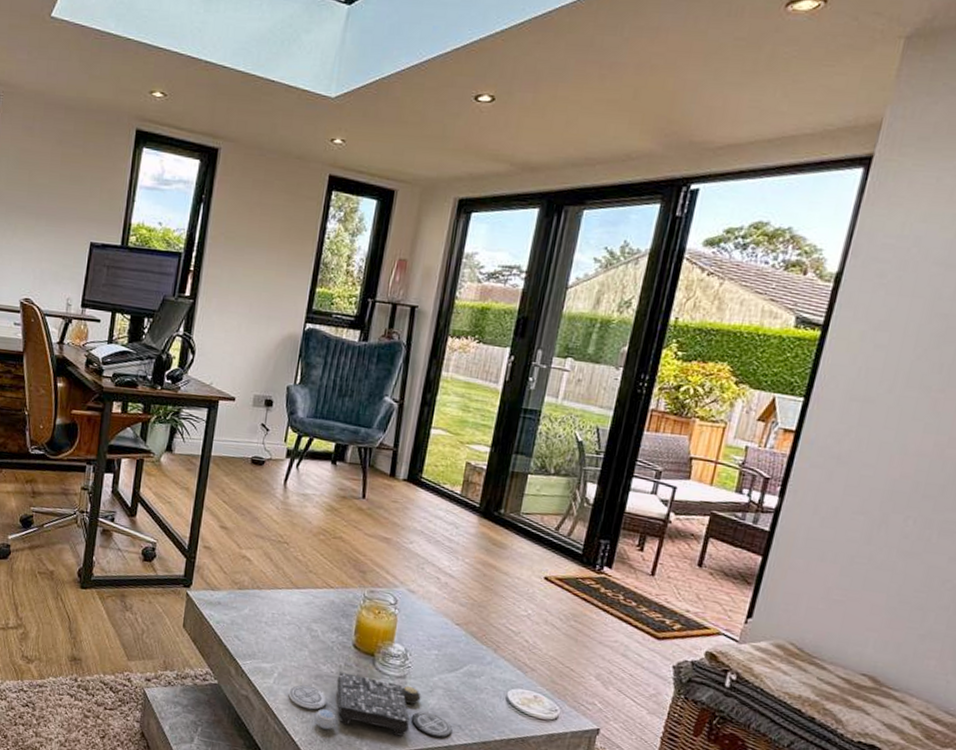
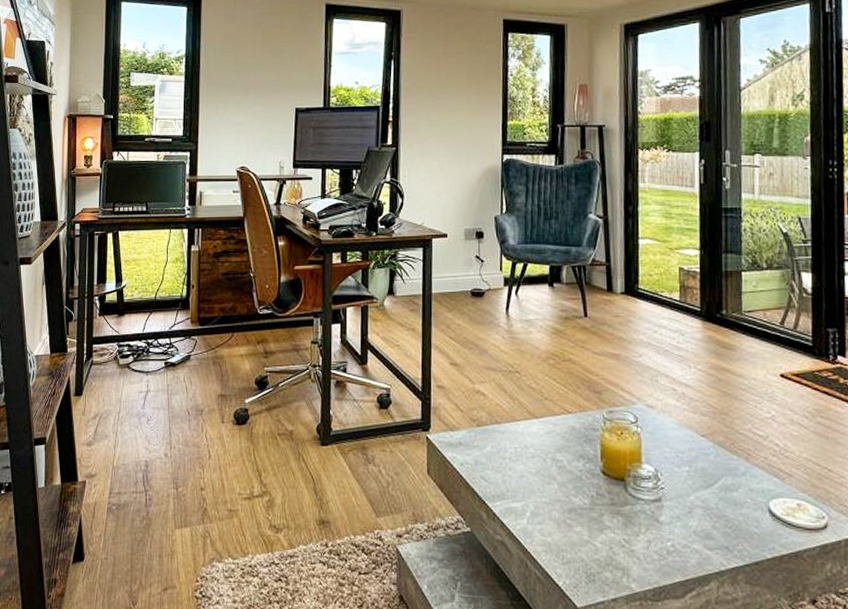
board game: present [288,672,453,738] -> none [544,502,721,569]

